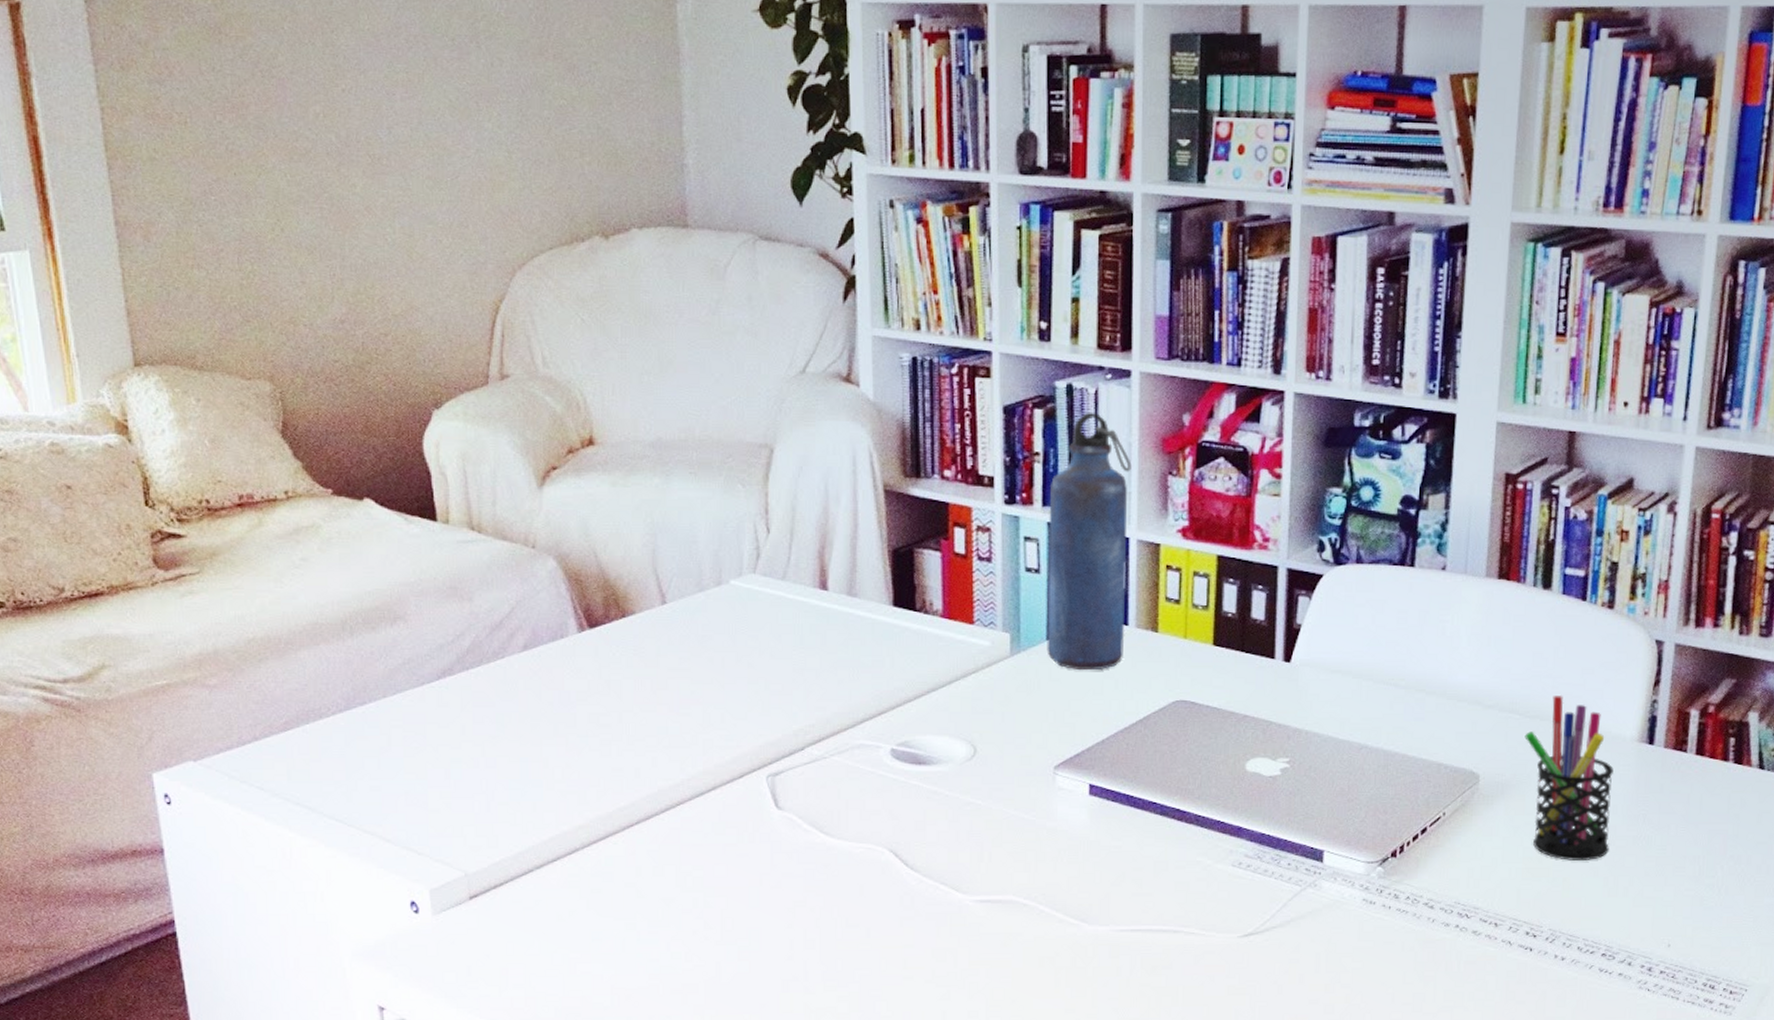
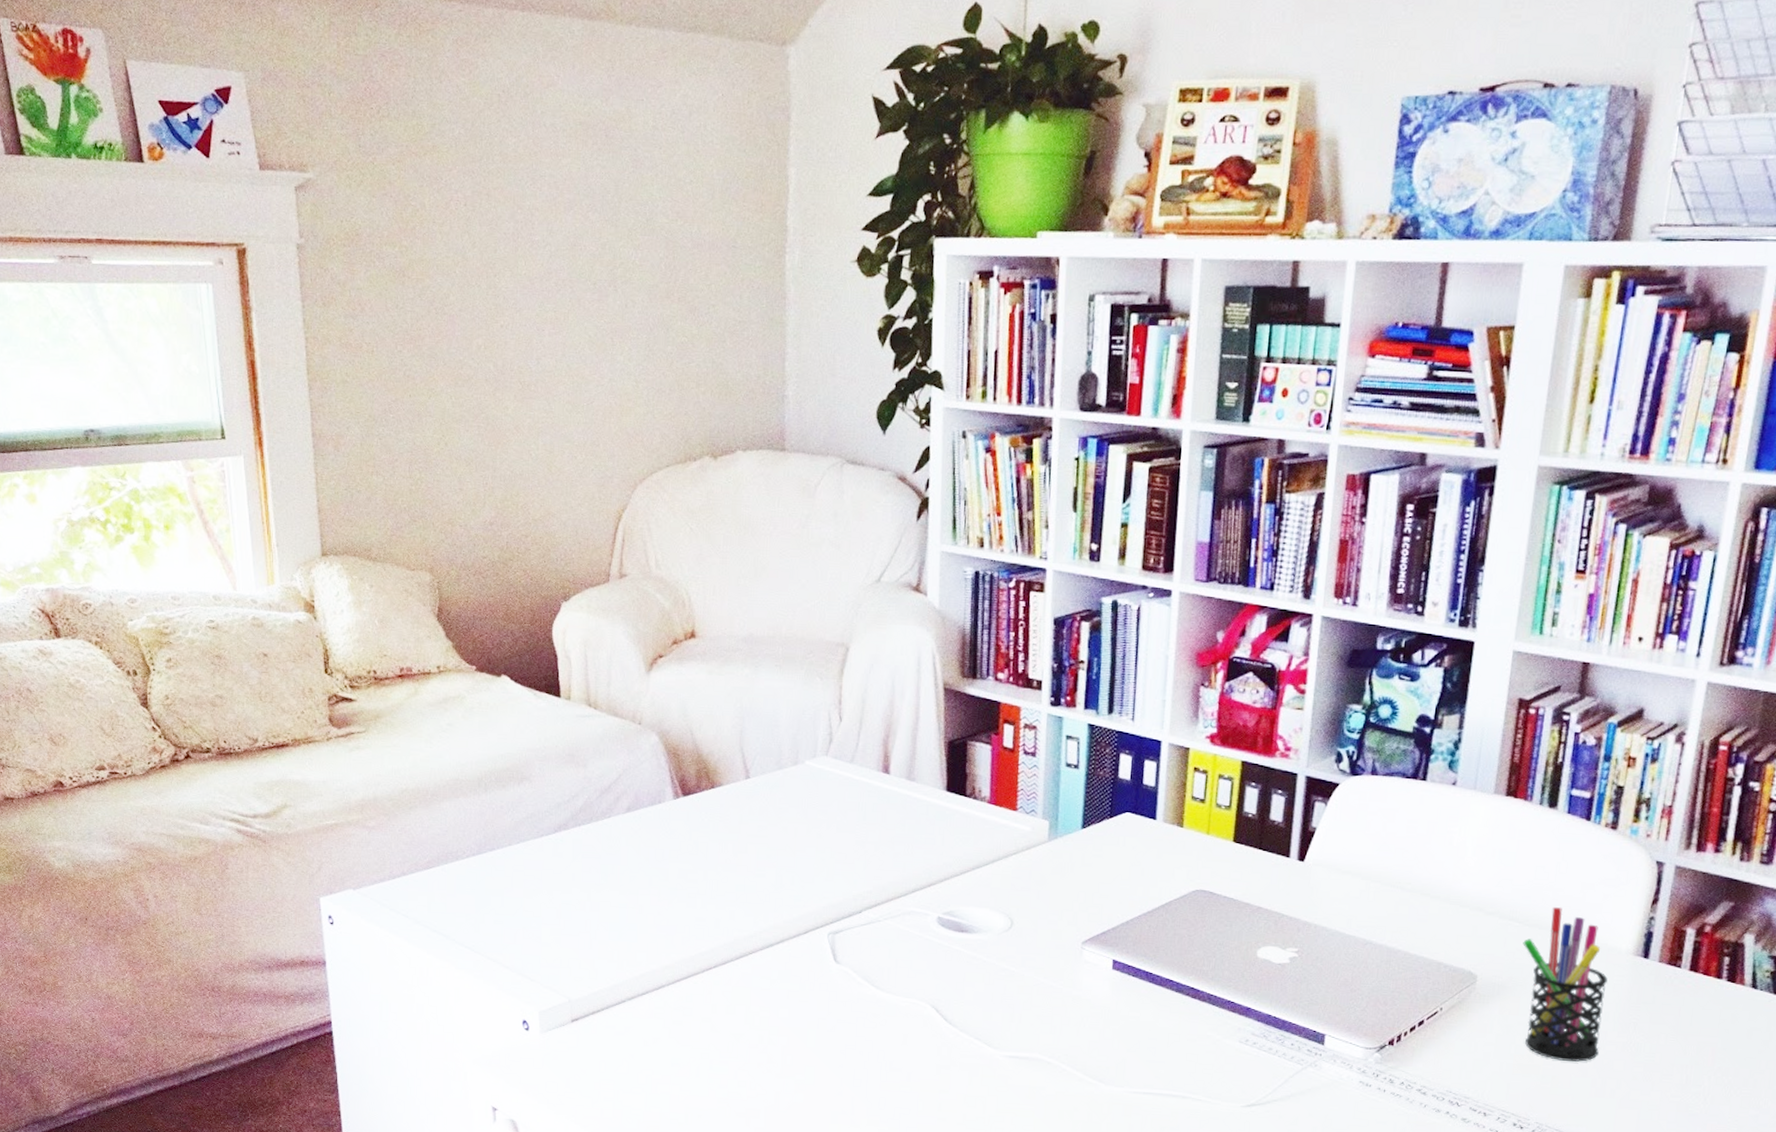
water bottle: present [1047,413,1132,671] -> none [1081,627,1168,858]

